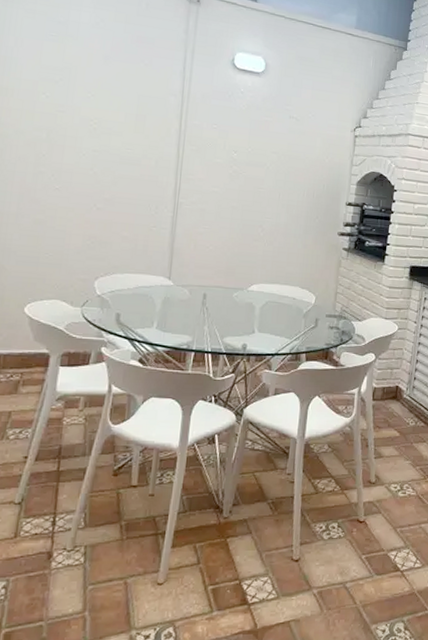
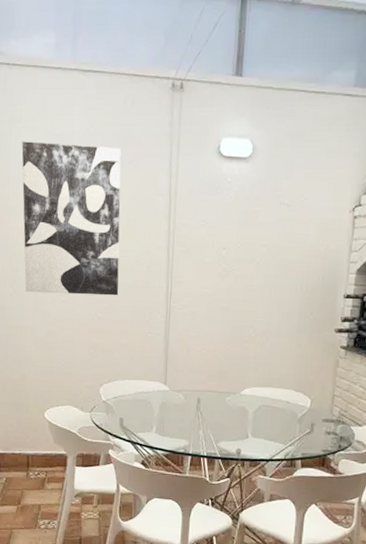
wall art: none [10,22,133,188] -> present [21,141,121,296]

